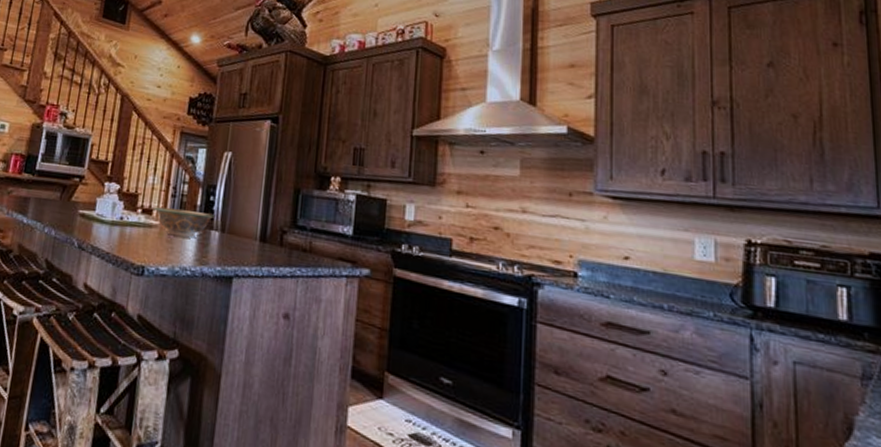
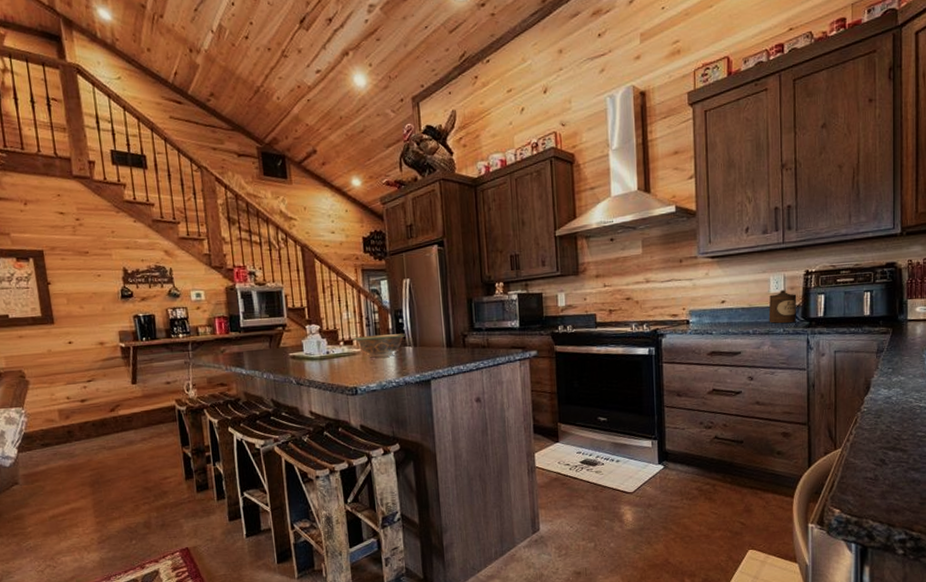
canister: none [692,259,734,308] -> present [768,290,797,324]

